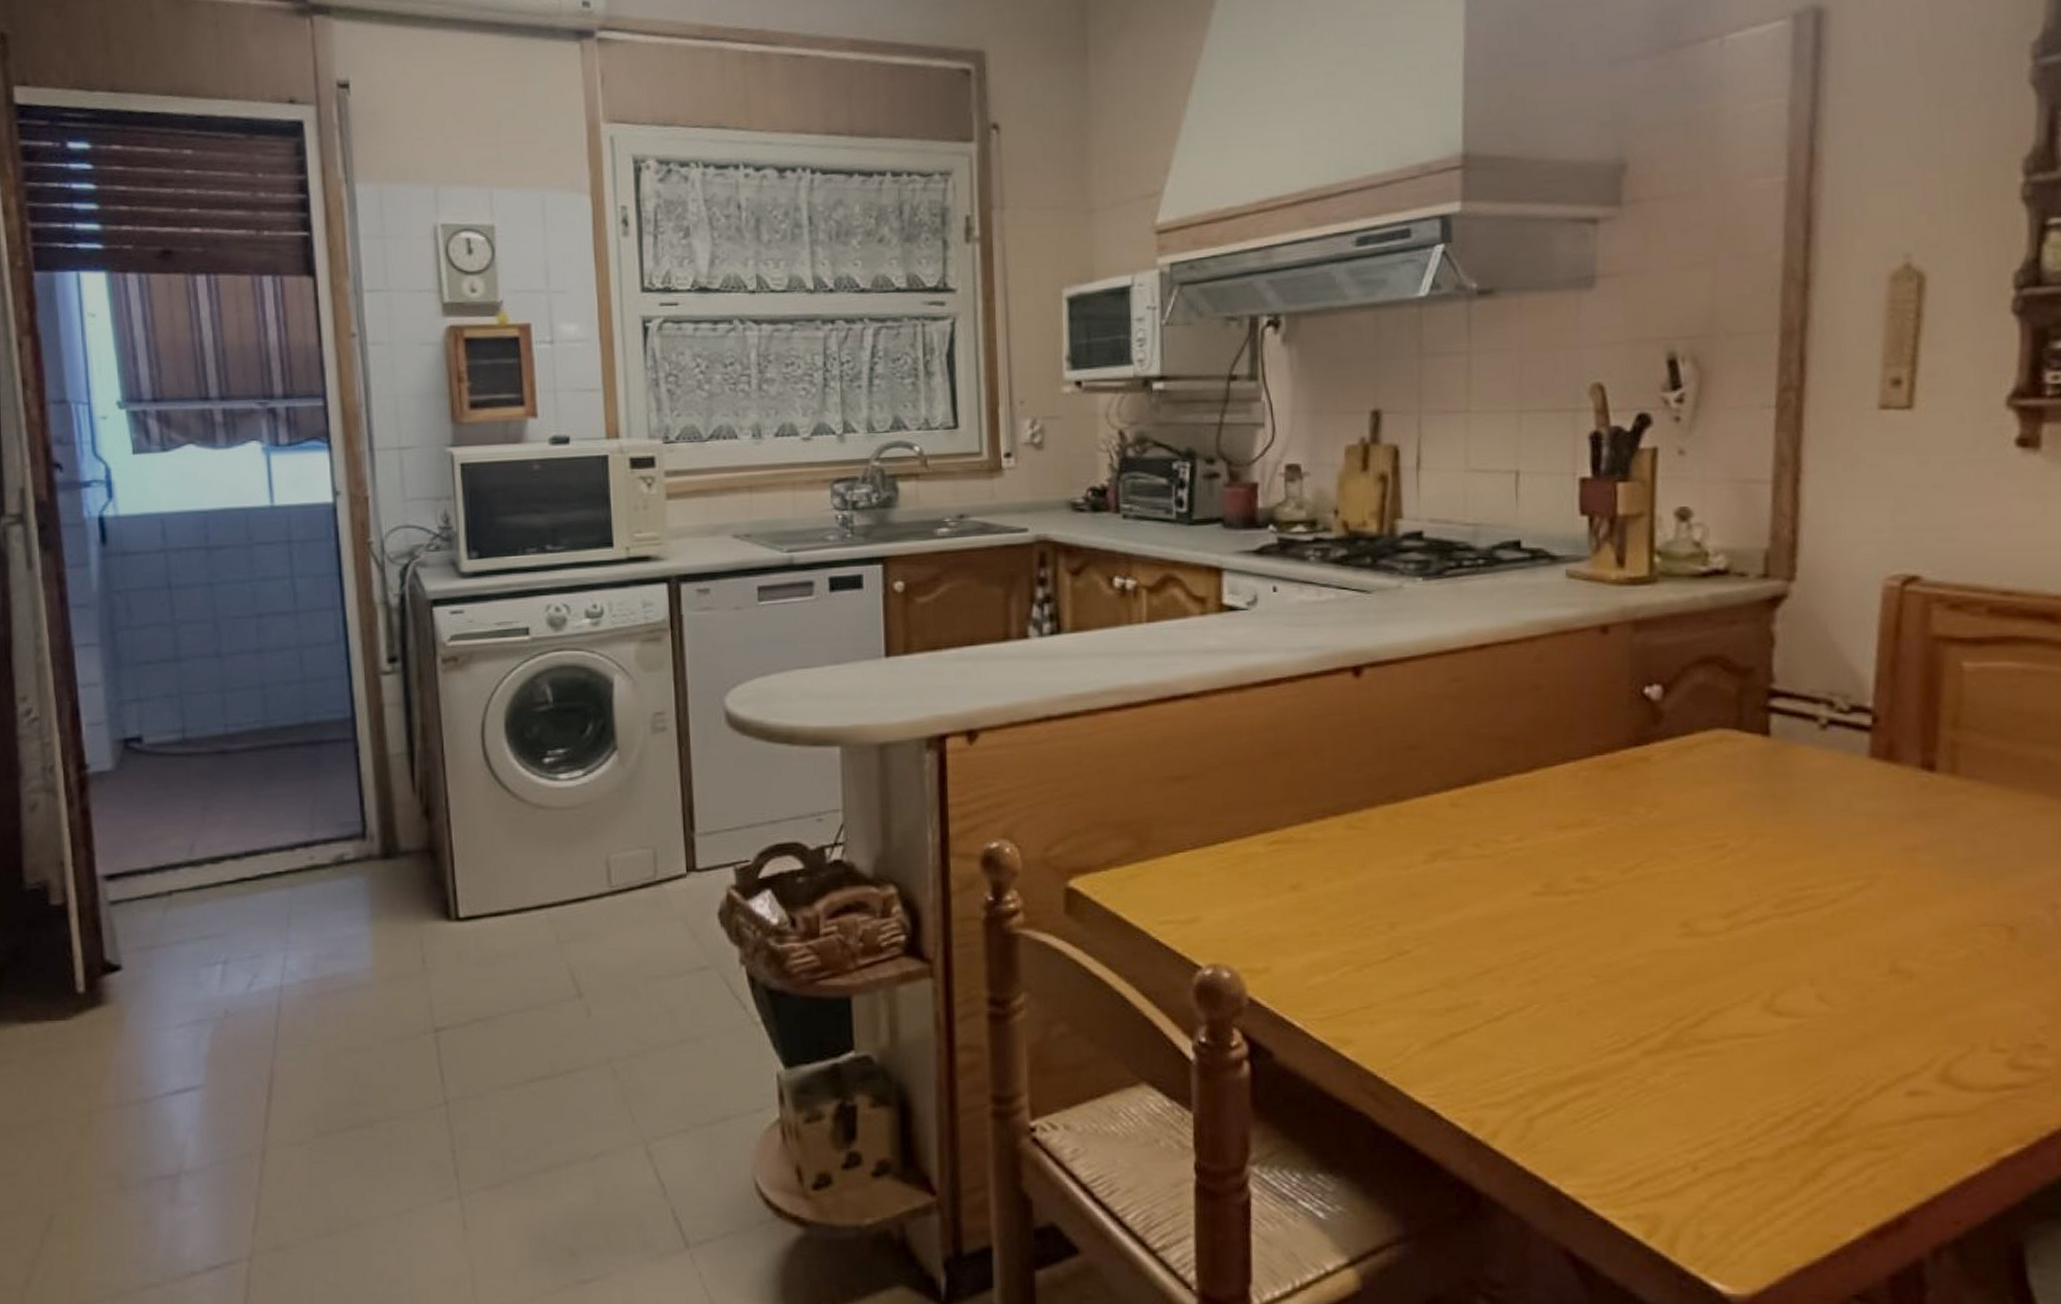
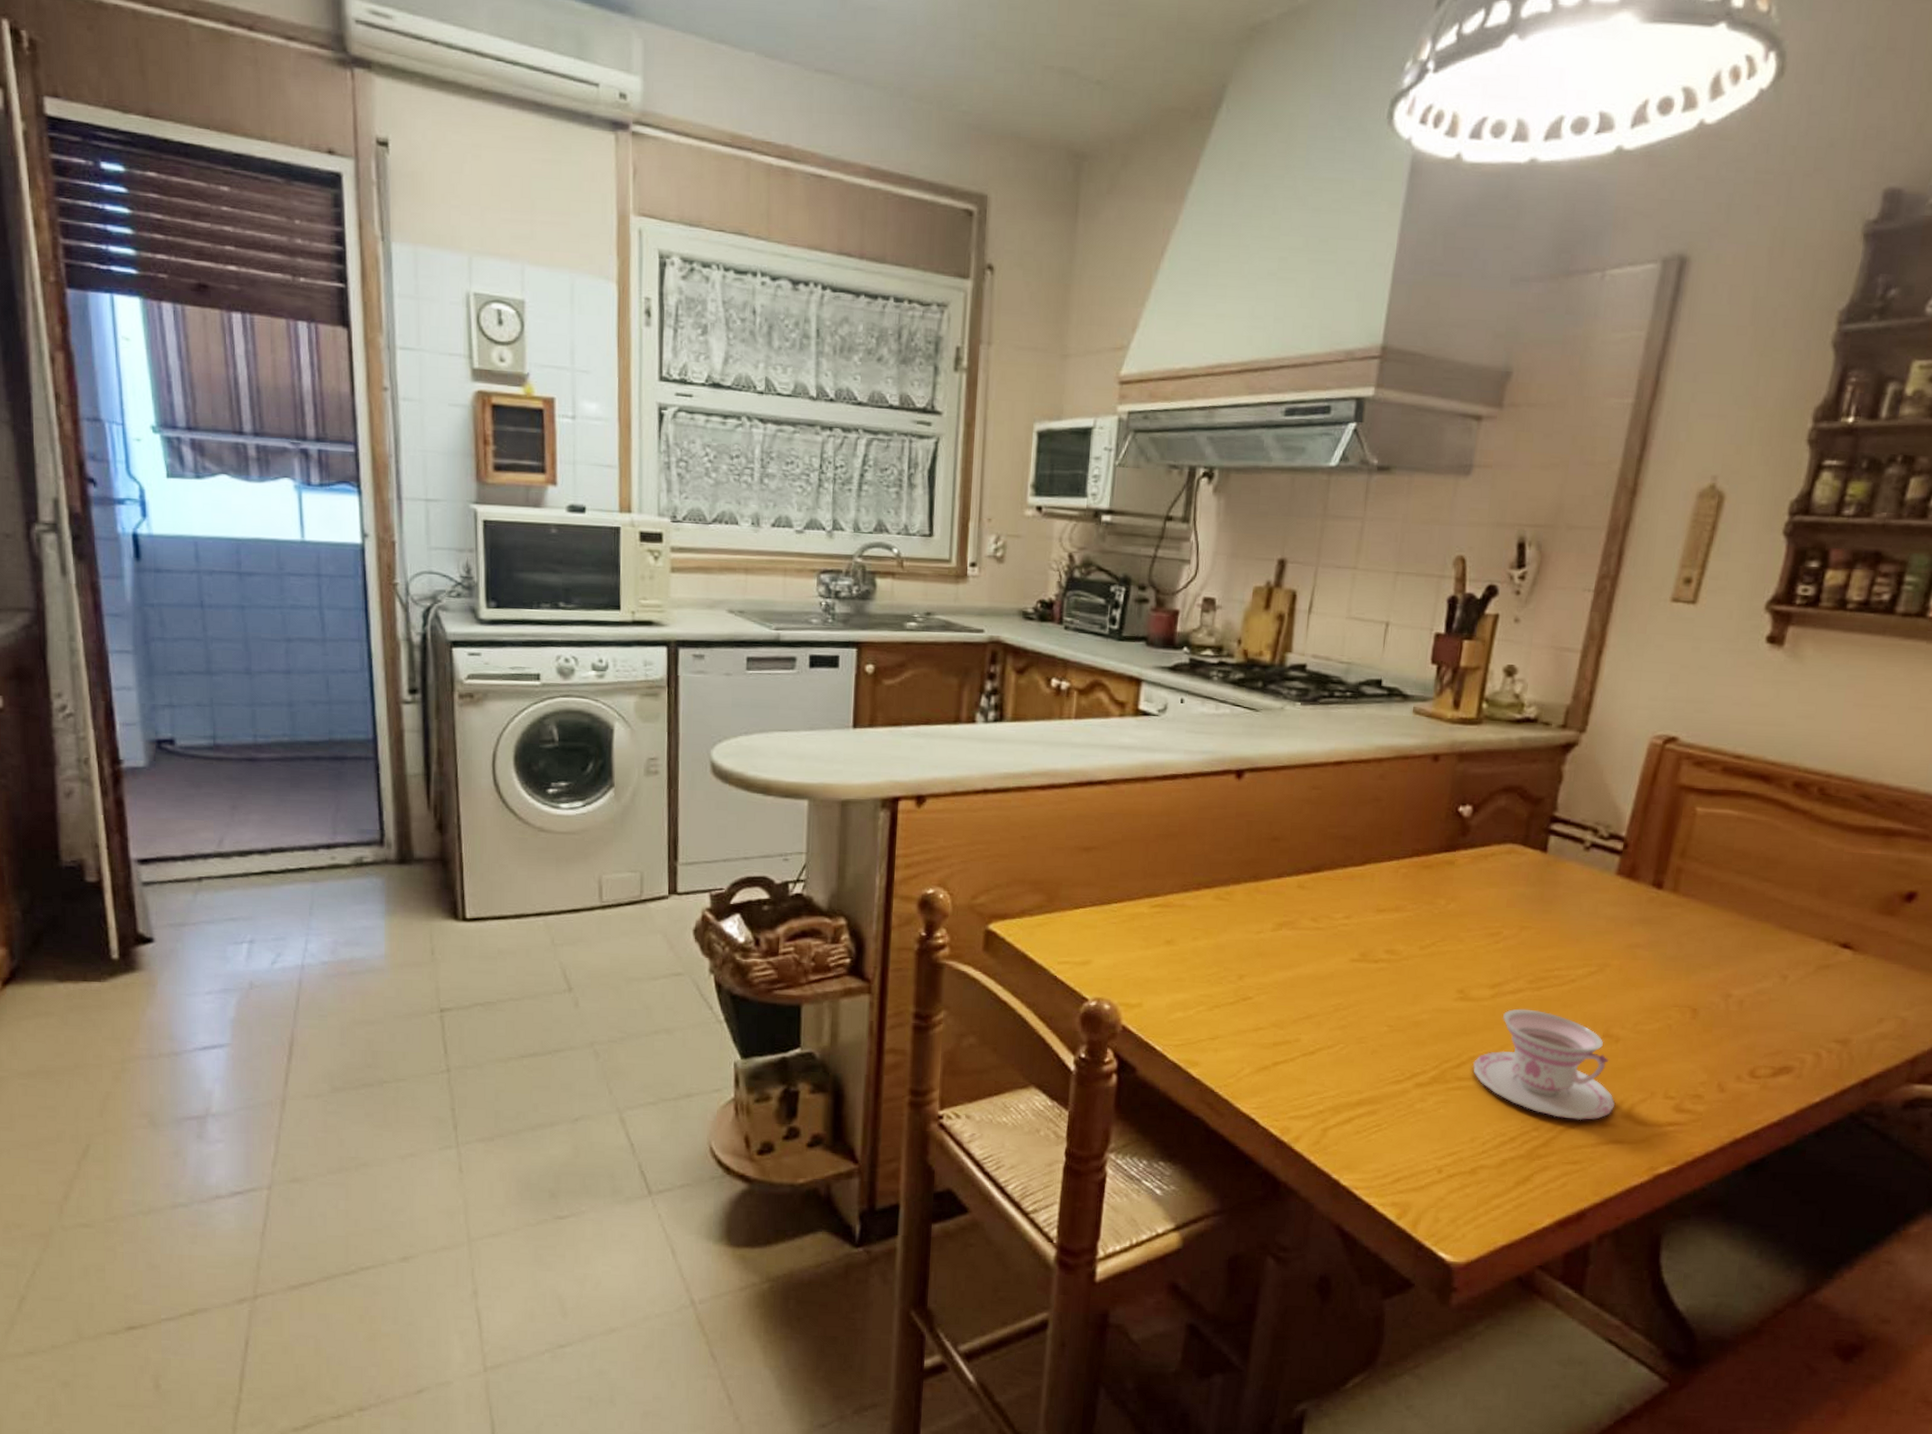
teacup: none [1717,942,1923,1089] -> present [1473,1008,1615,1121]

